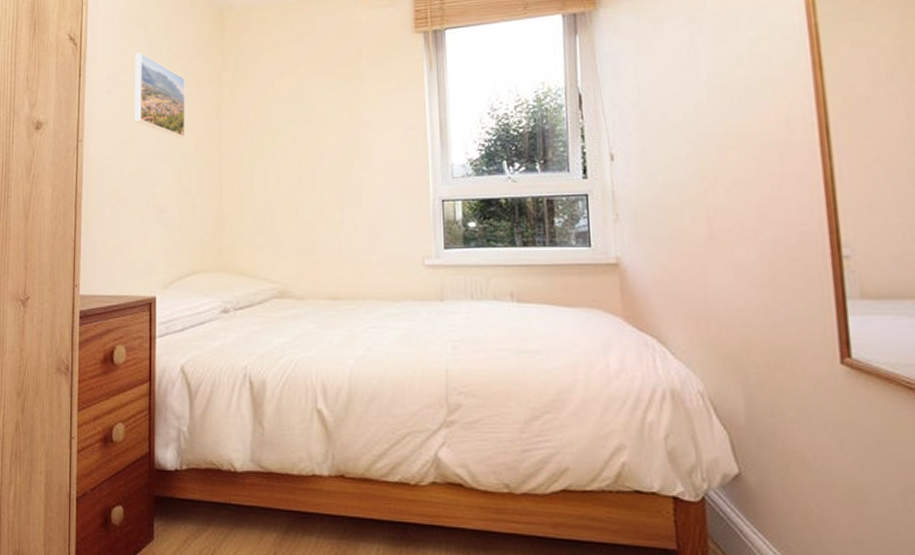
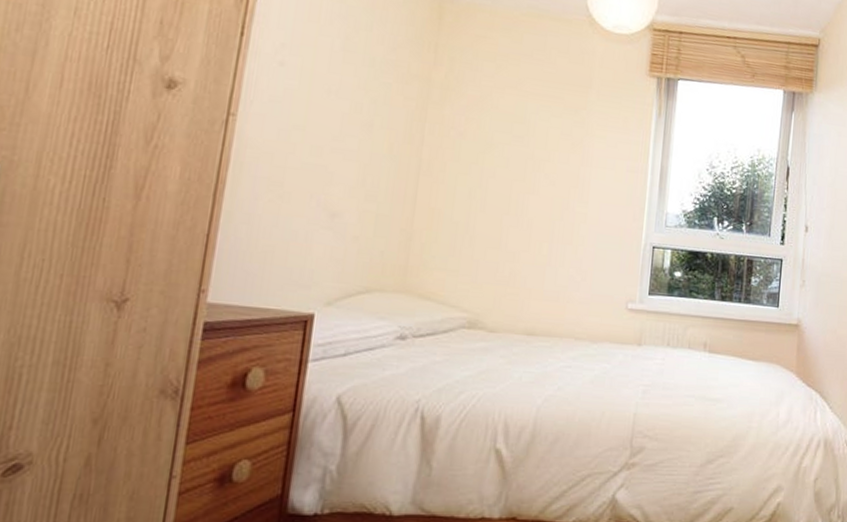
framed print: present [135,52,185,138] -> none [312,24,386,136]

